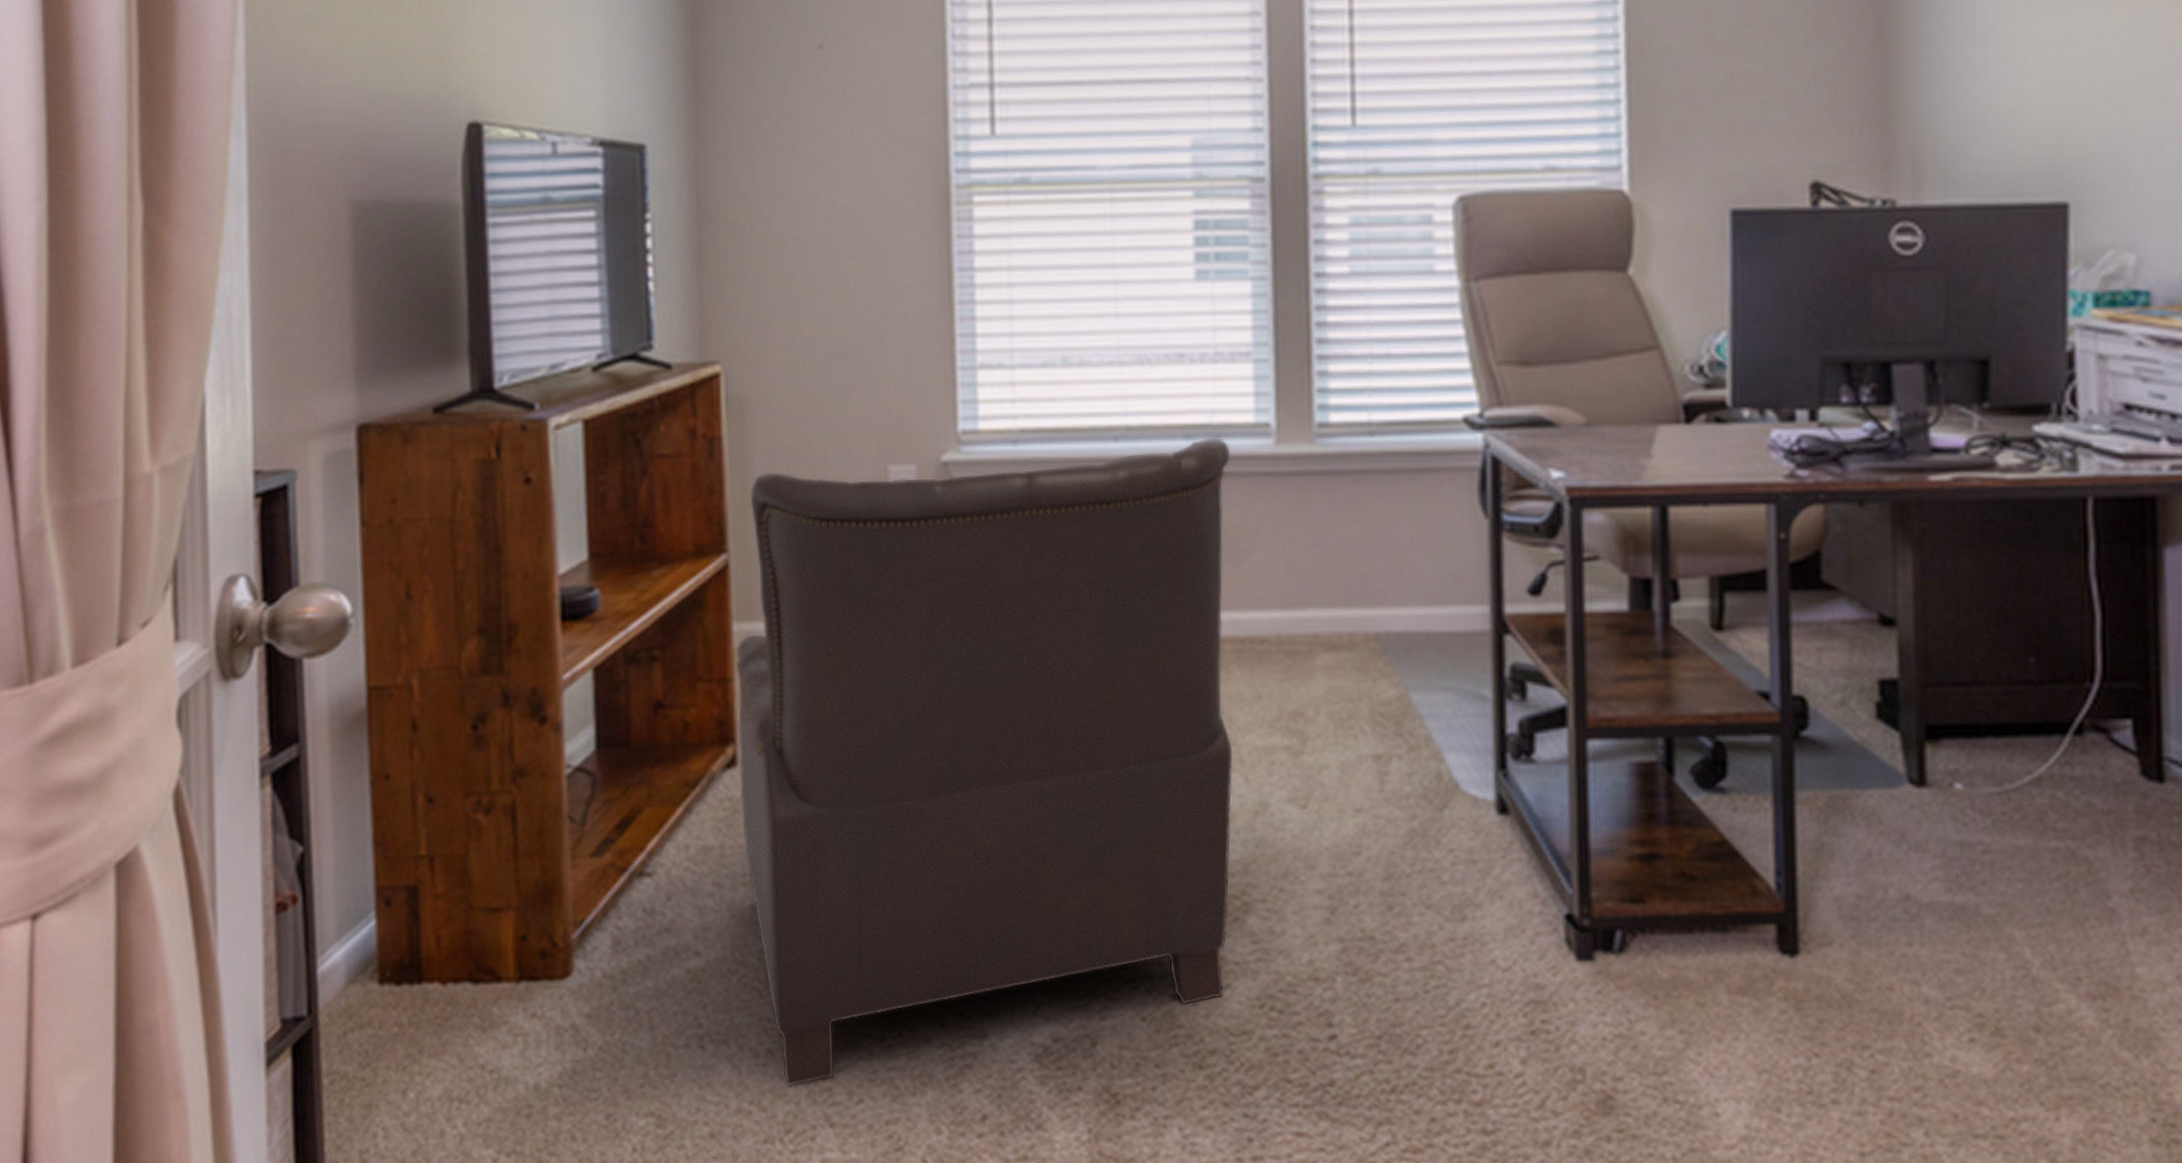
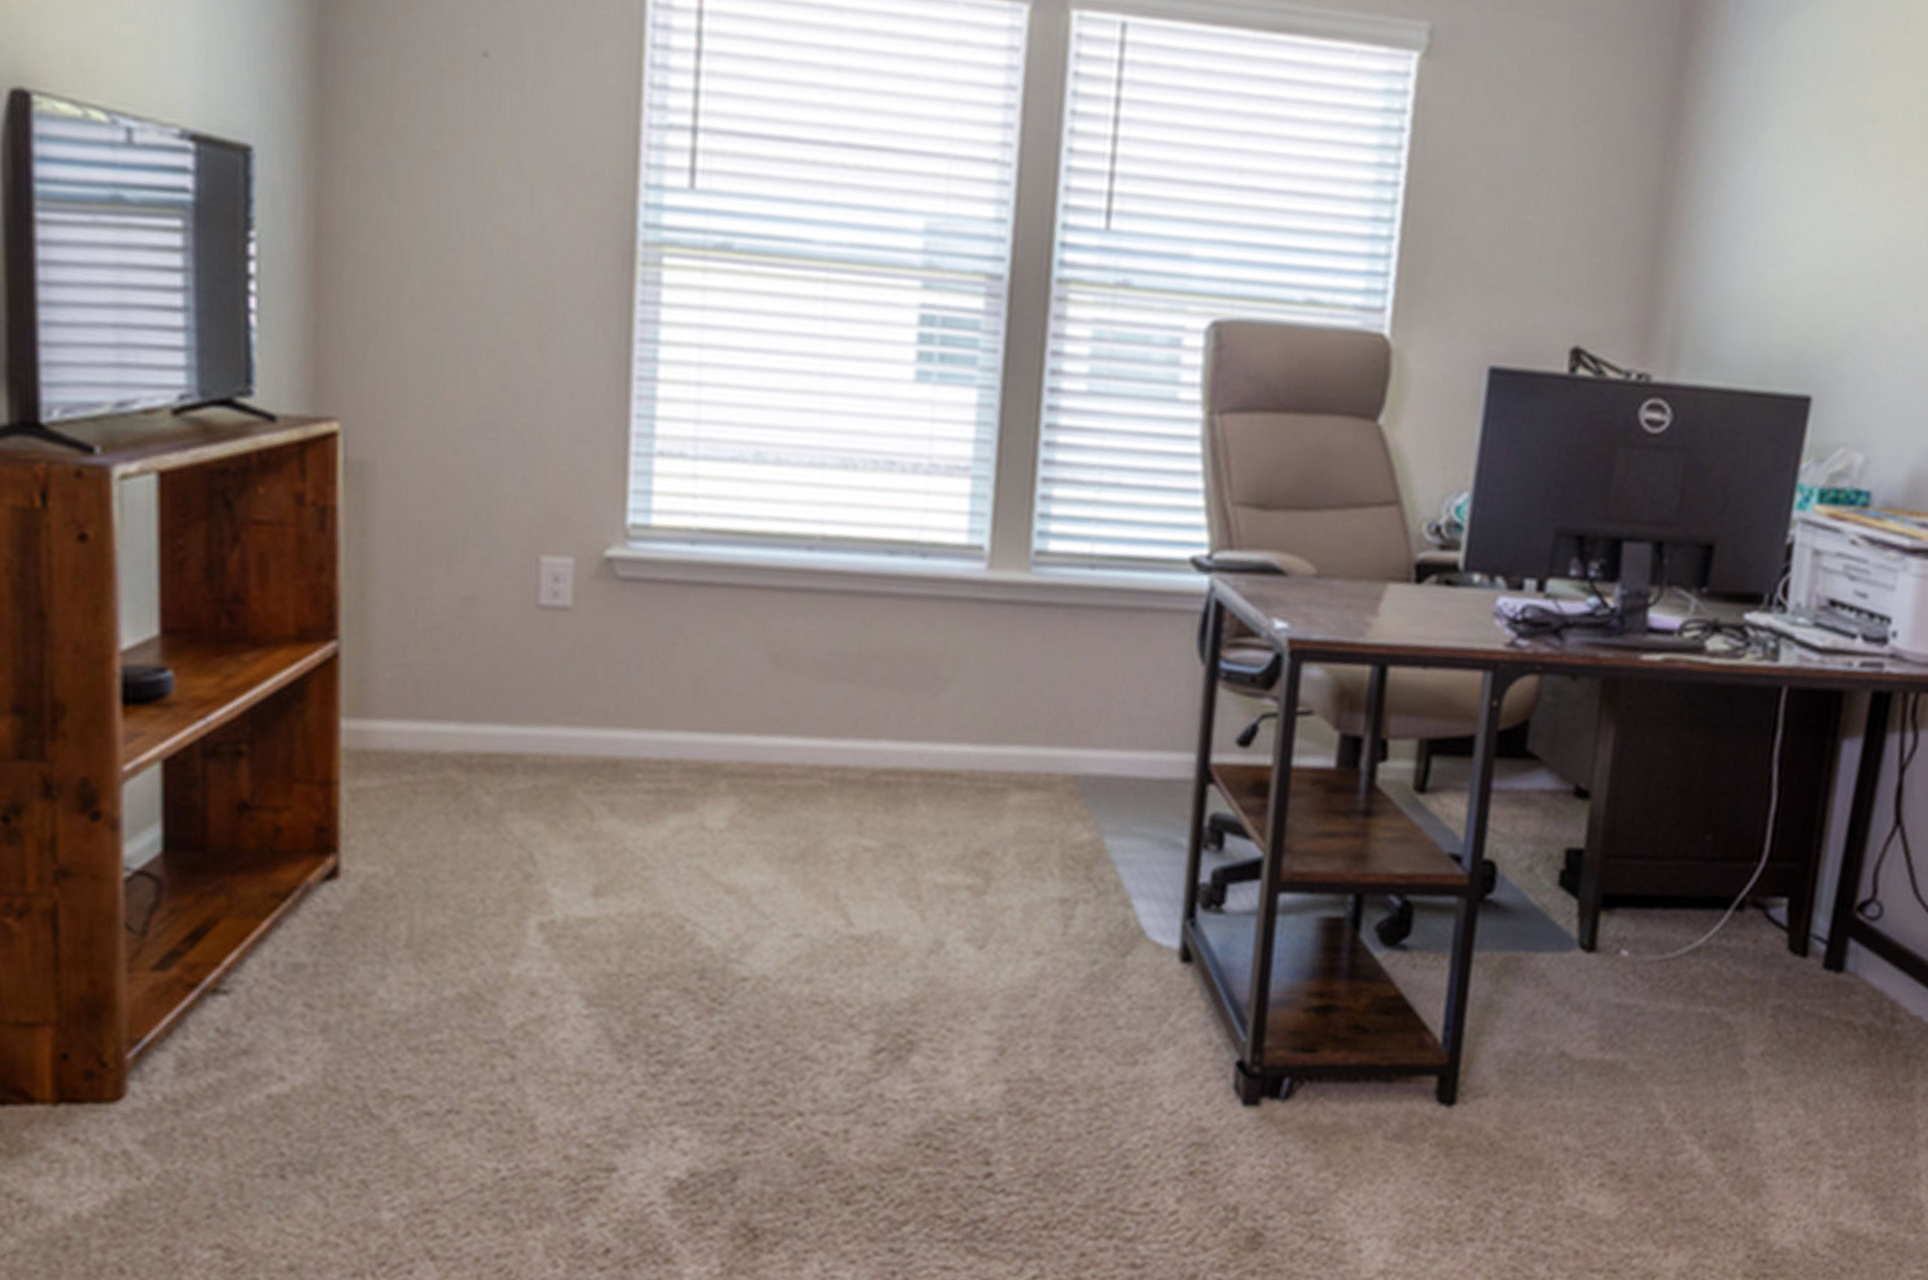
chair: present [736,436,1233,1087] -> none [341,552,938,1220]

